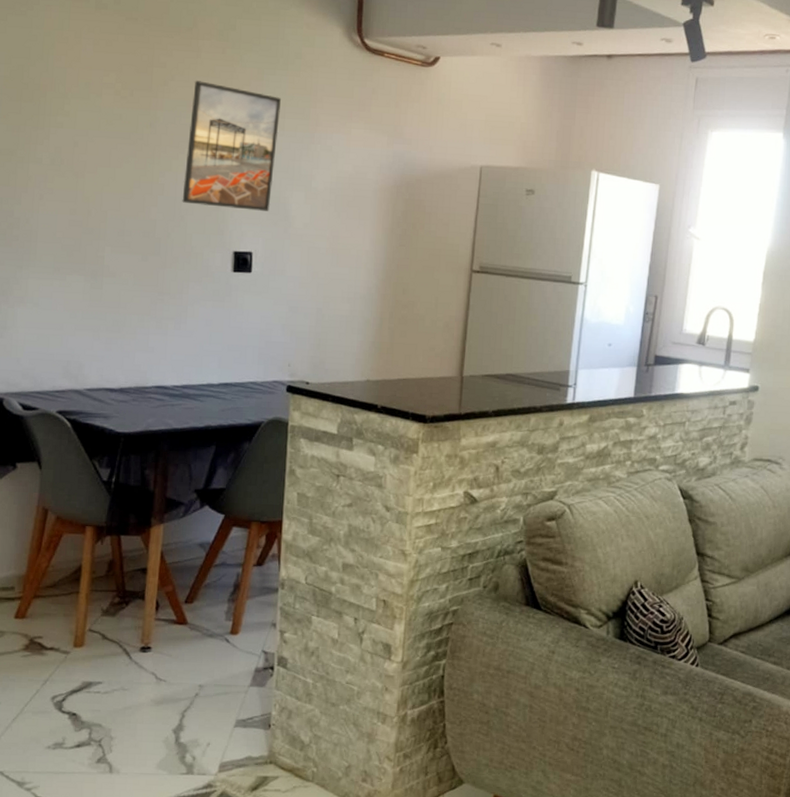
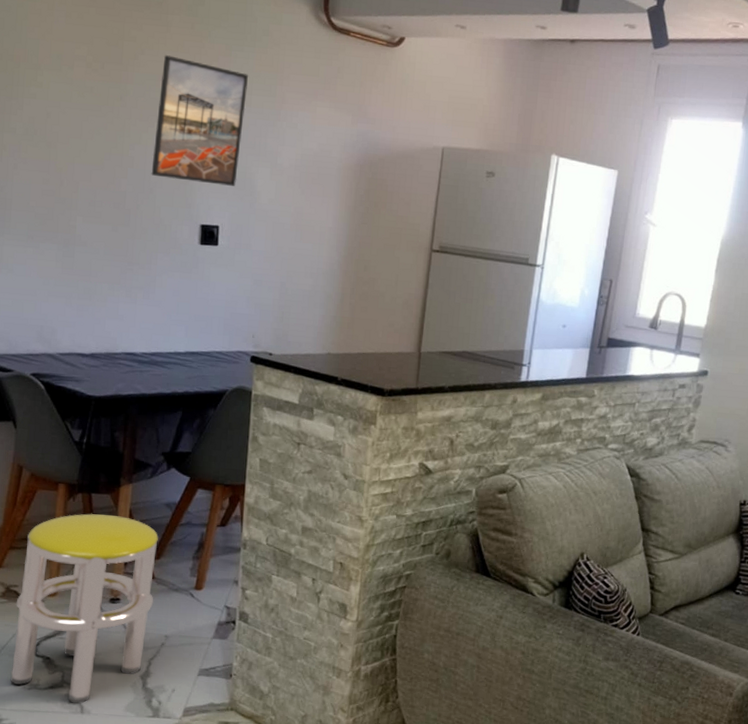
stool: none [34,557,192,763] -> present [10,513,158,704]

